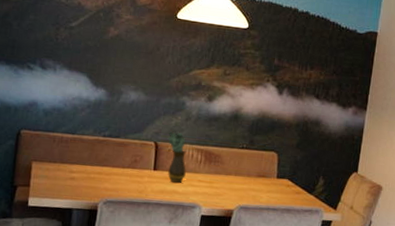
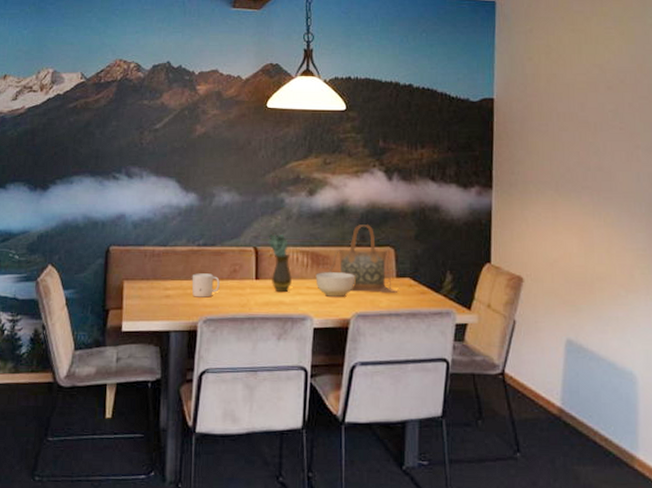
mug: none [95,160,121,183] -> present [191,273,220,298]
bowl: none [207,168,242,192] -> present [315,272,356,298]
handbag: none [218,130,276,192] -> present [328,225,397,294]

